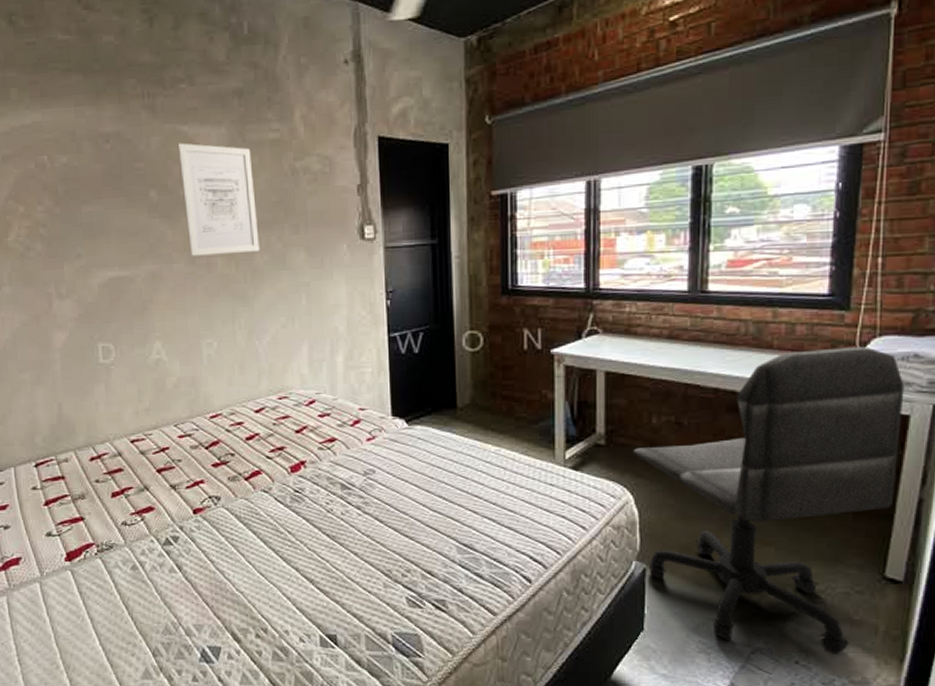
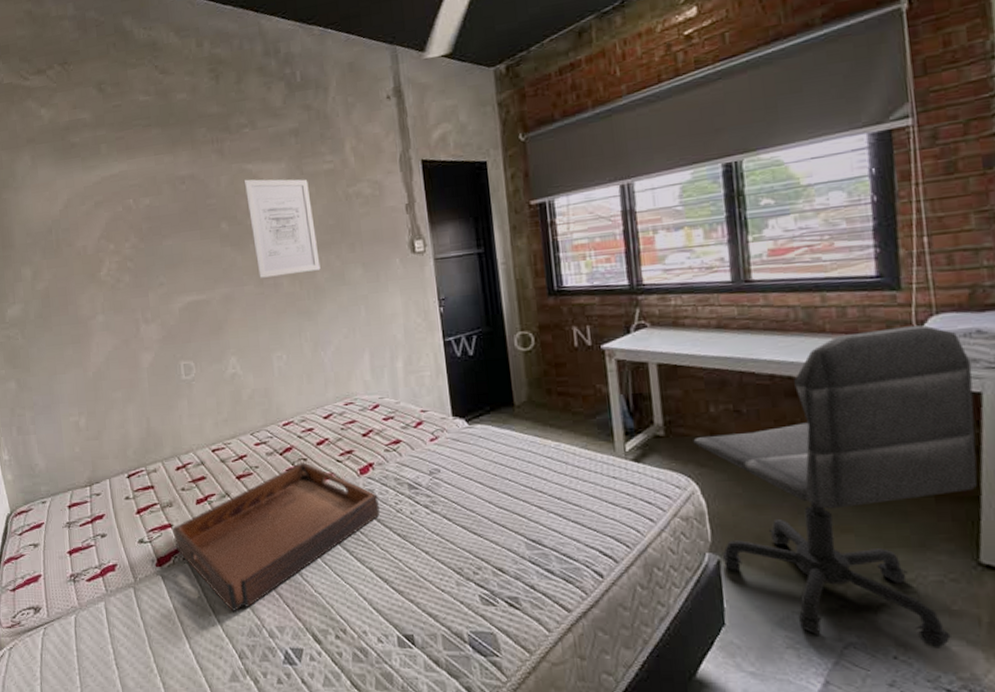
serving tray: none [84,457,309,608] -> present [172,462,380,611]

